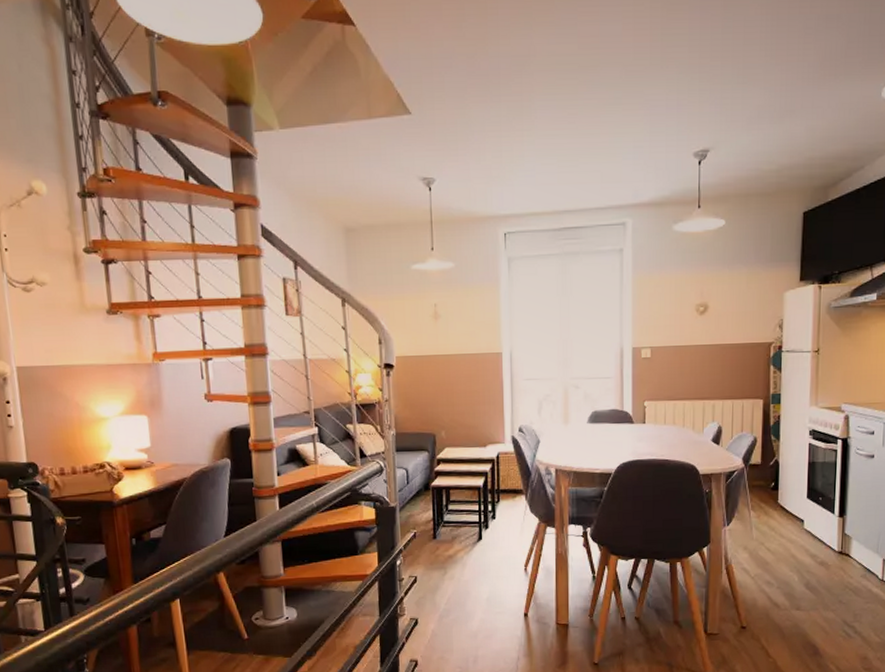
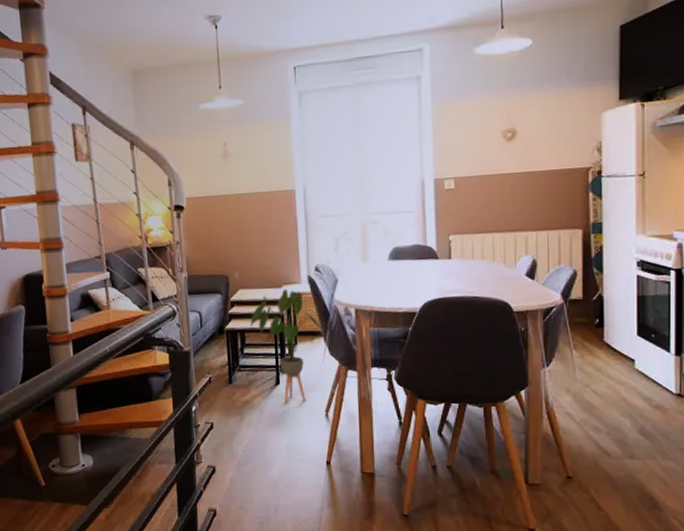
house plant: none [456,448,524,558] -> present [250,289,322,403]

